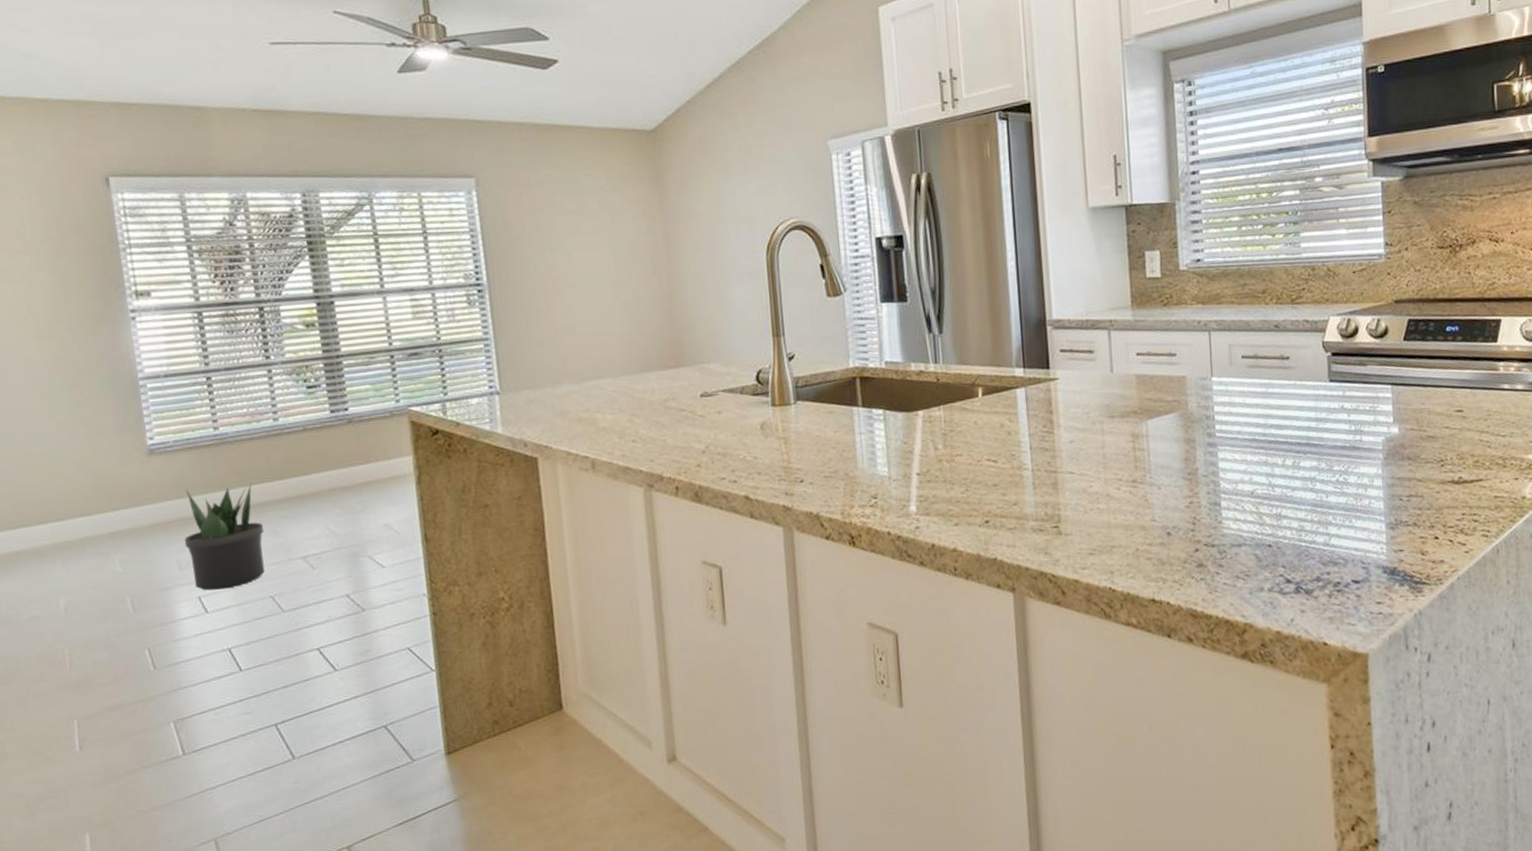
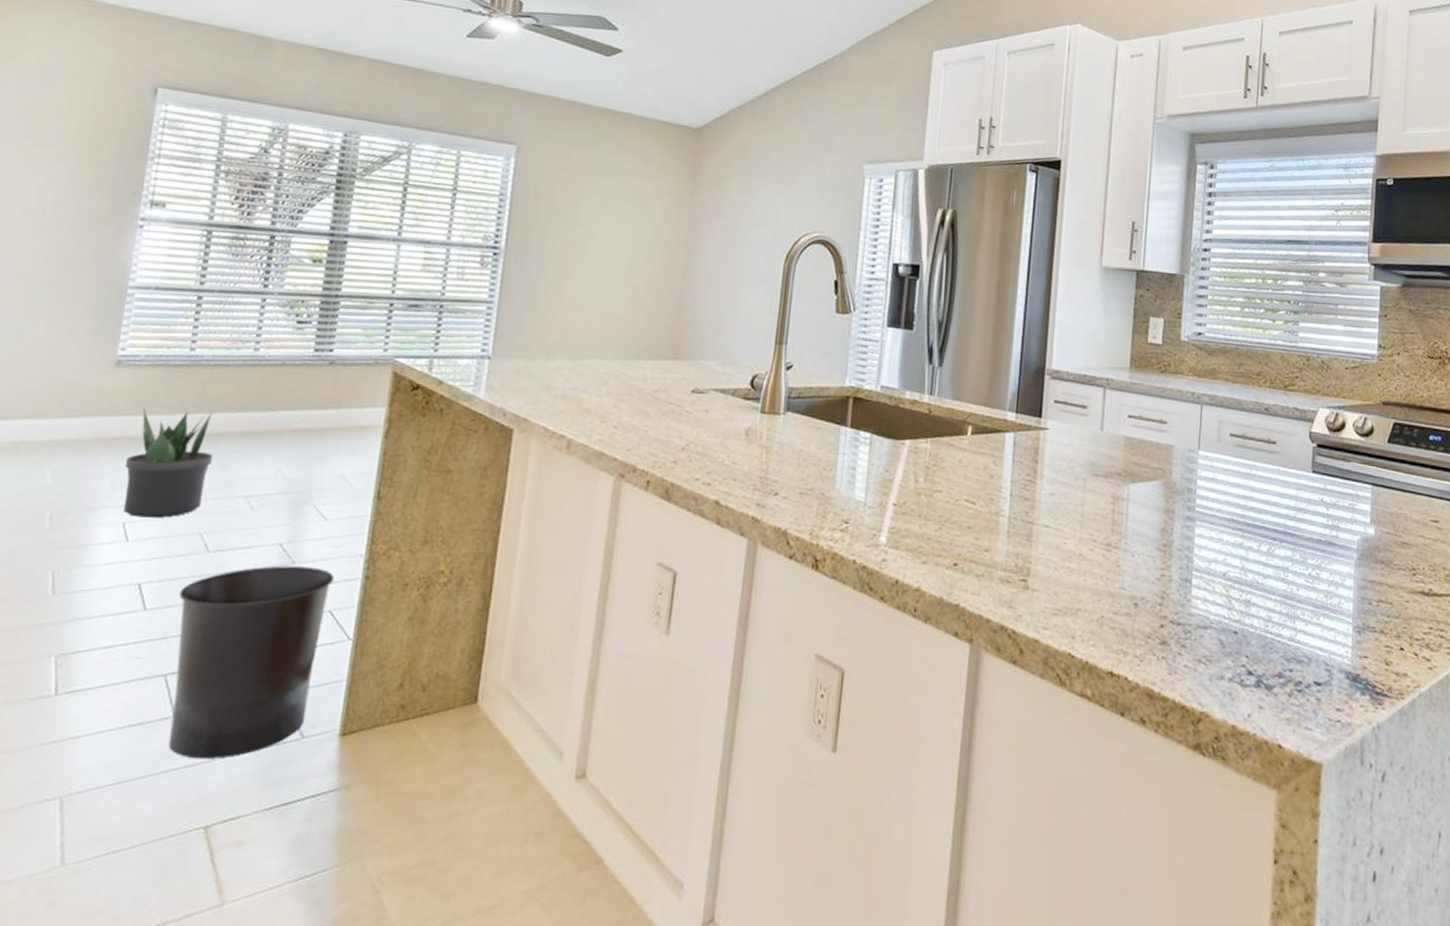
waste bin: none [267,611,412,792] -> present [168,565,334,759]

